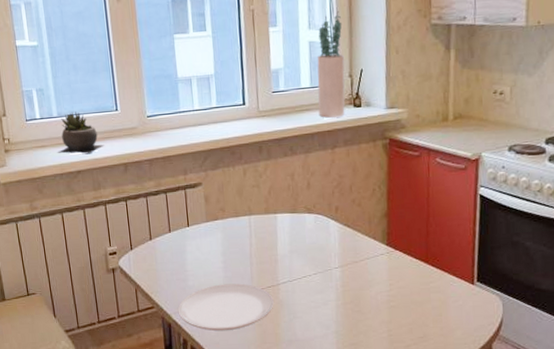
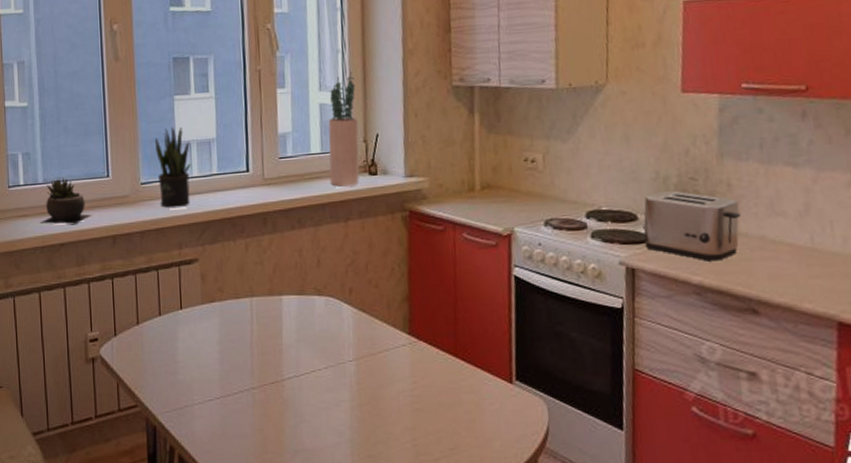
potted plant: none [158,64,193,139] -> present [155,127,191,209]
plate: present [178,283,274,331] -> none [165,378,277,437]

